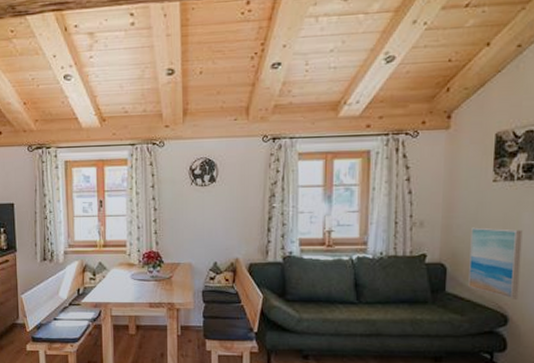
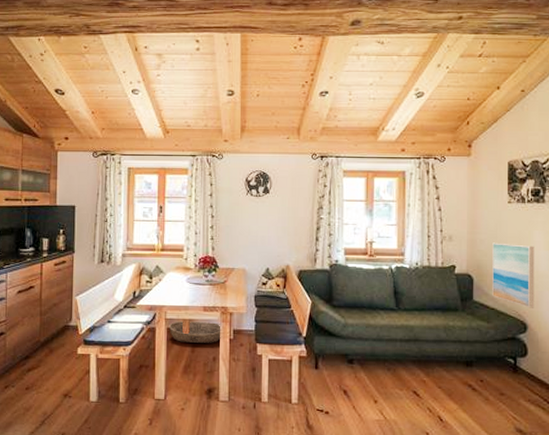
basket: none [115,318,170,339] -> present [169,321,223,343]

